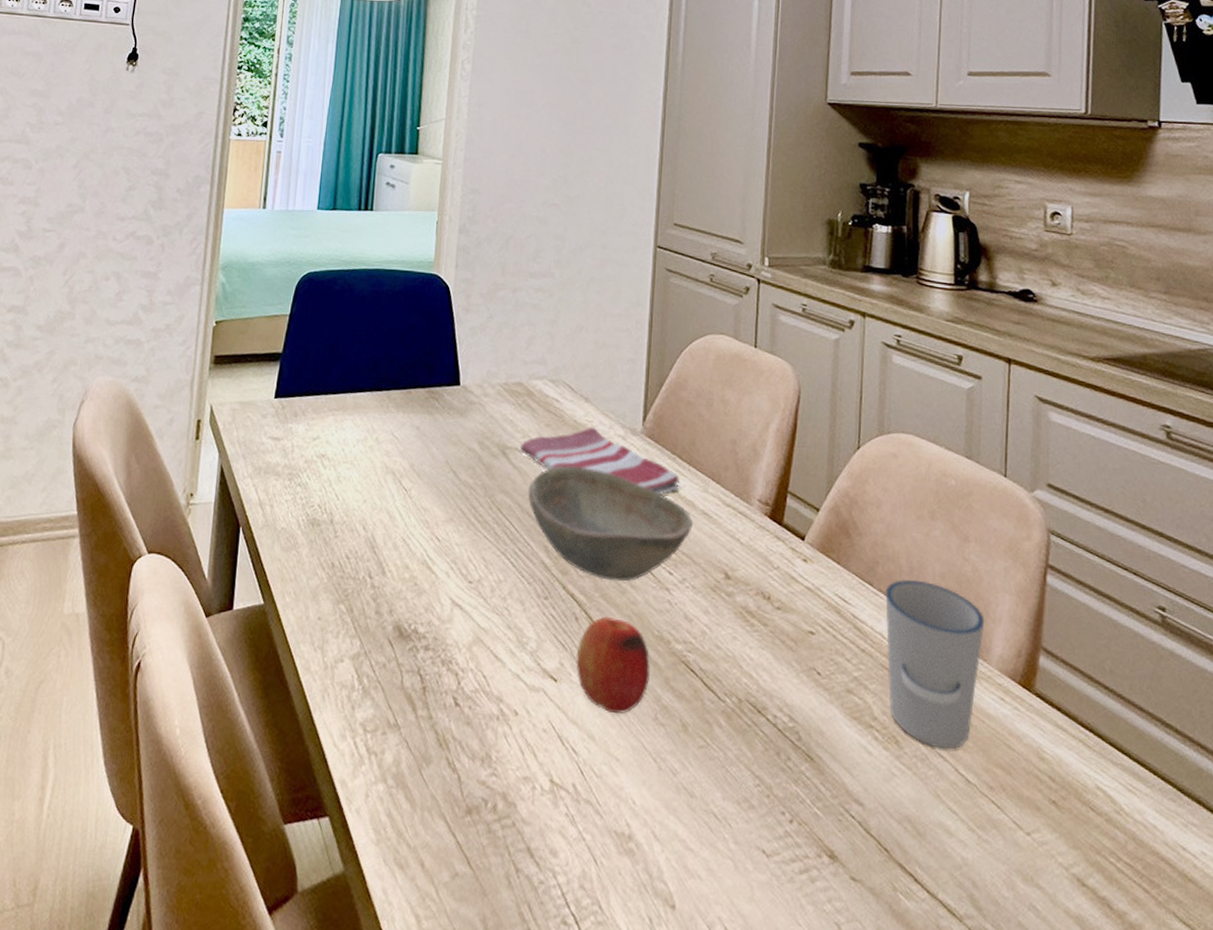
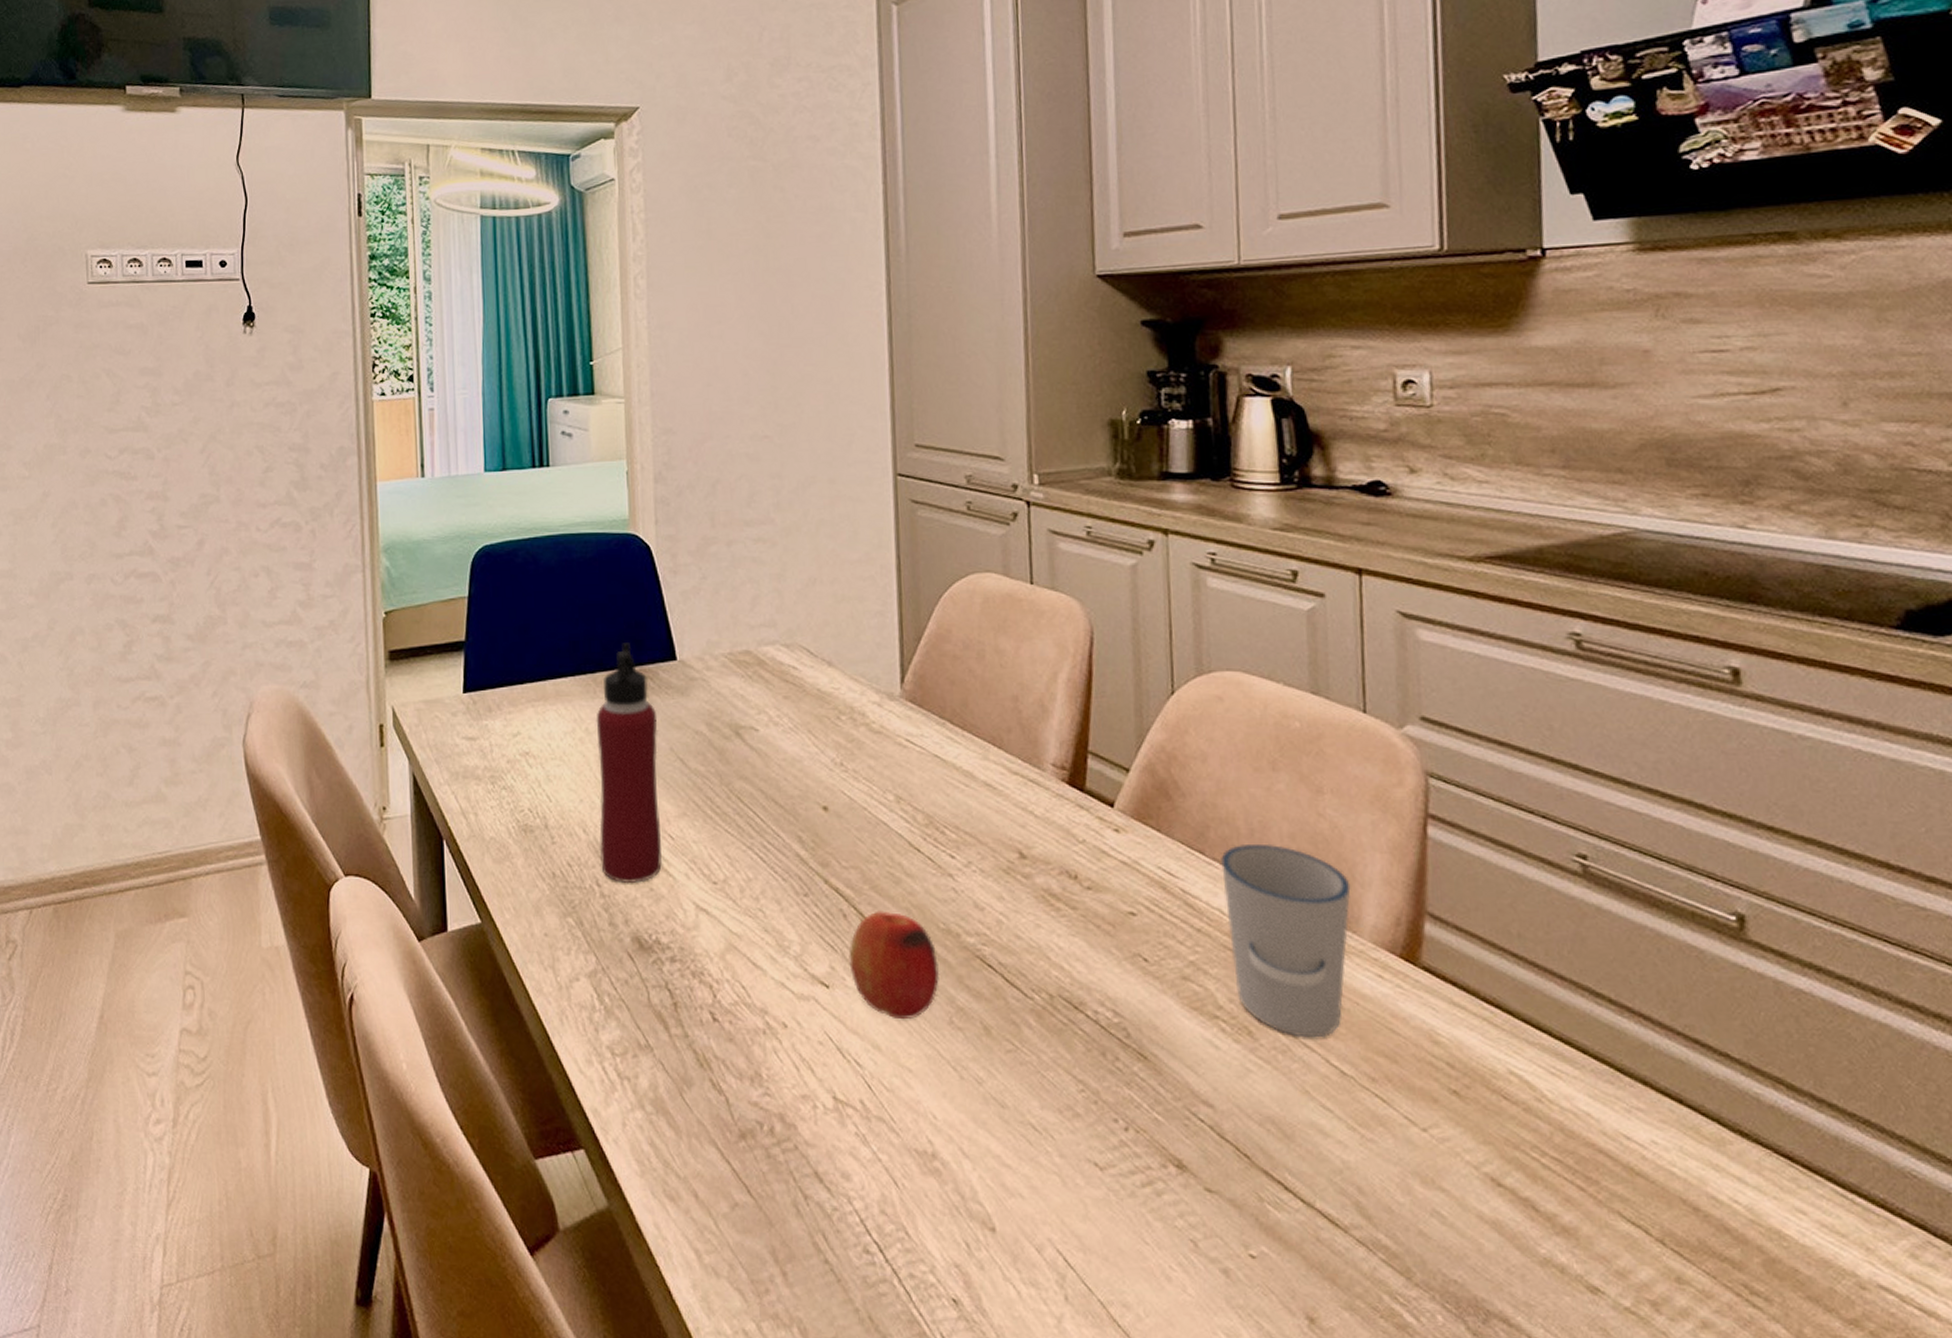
water bottle: none [375,367,438,578] -> present [596,643,663,884]
dish towel: present [521,427,679,495] -> none [757,695,953,767]
bowl: present [527,465,694,582] -> none [771,742,975,870]

